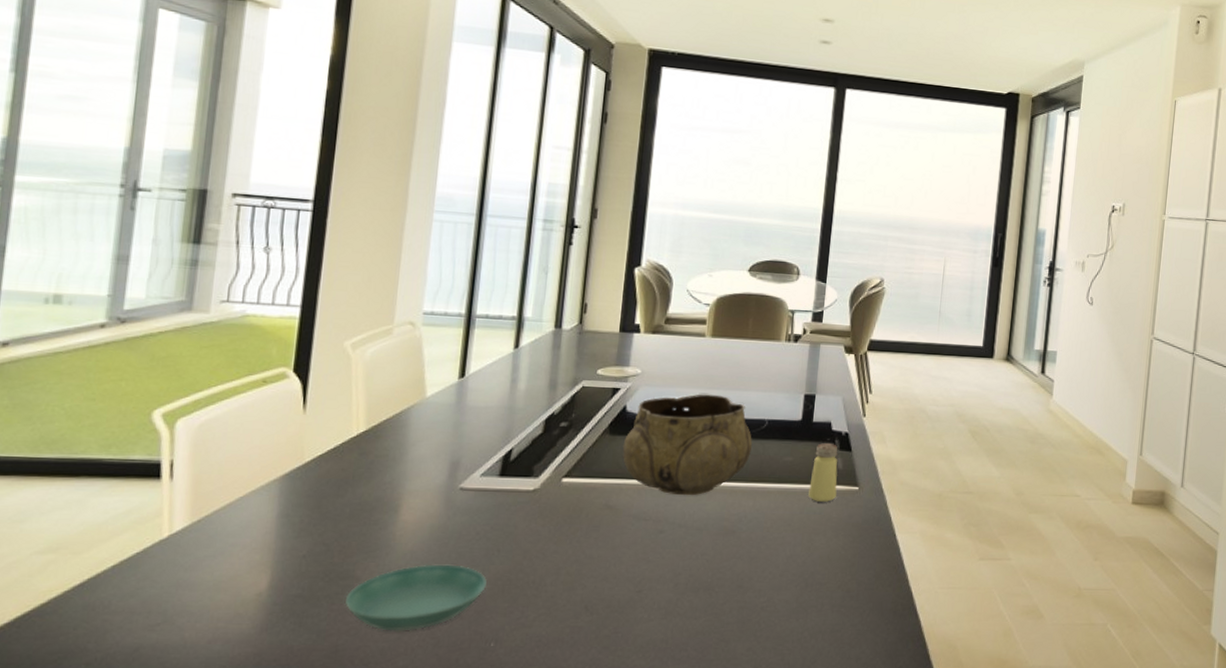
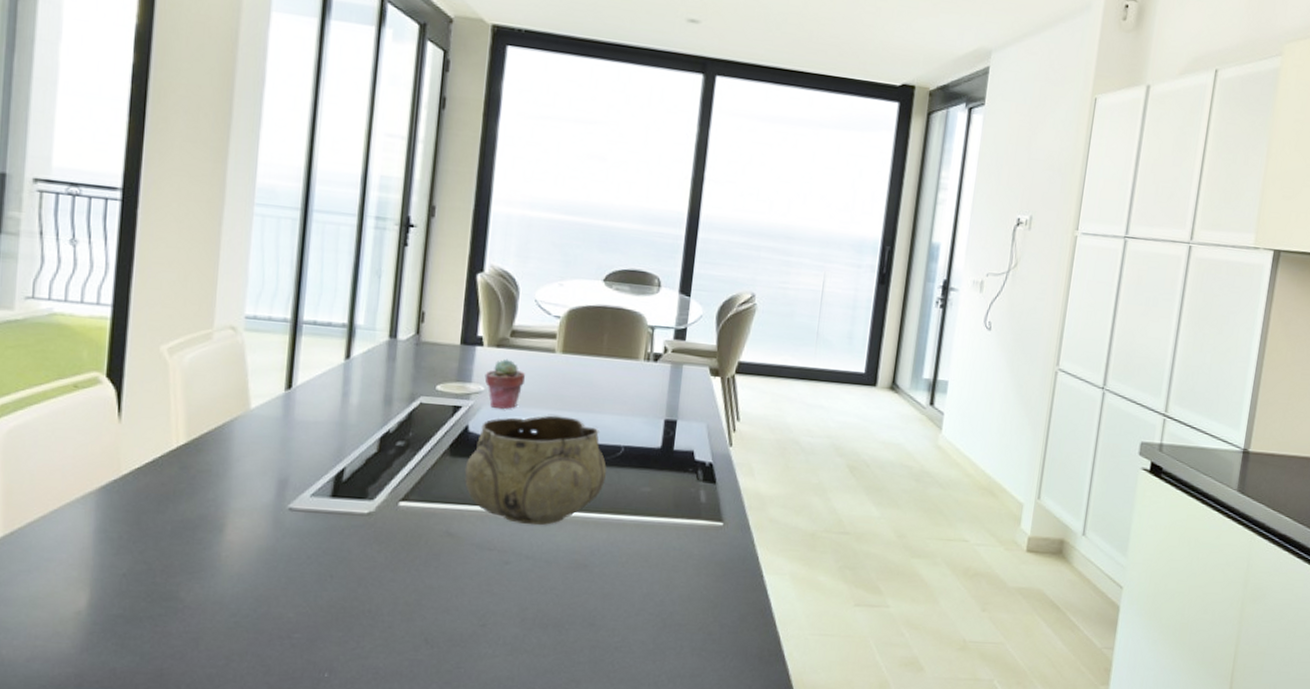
saucer: present [344,564,487,631] -> none [168,587,320,657]
potted succulent: none [641,344,678,389] -> present [484,359,525,409]
saltshaker: present [808,443,838,503] -> none [668,473,701,538]

